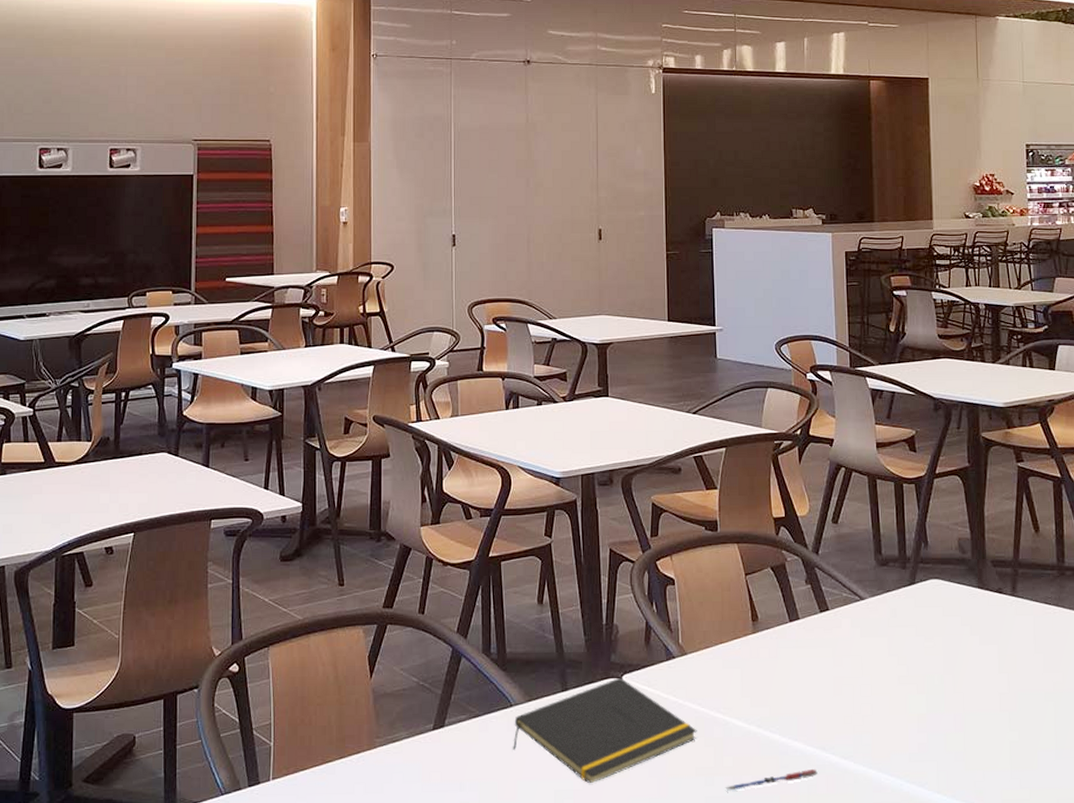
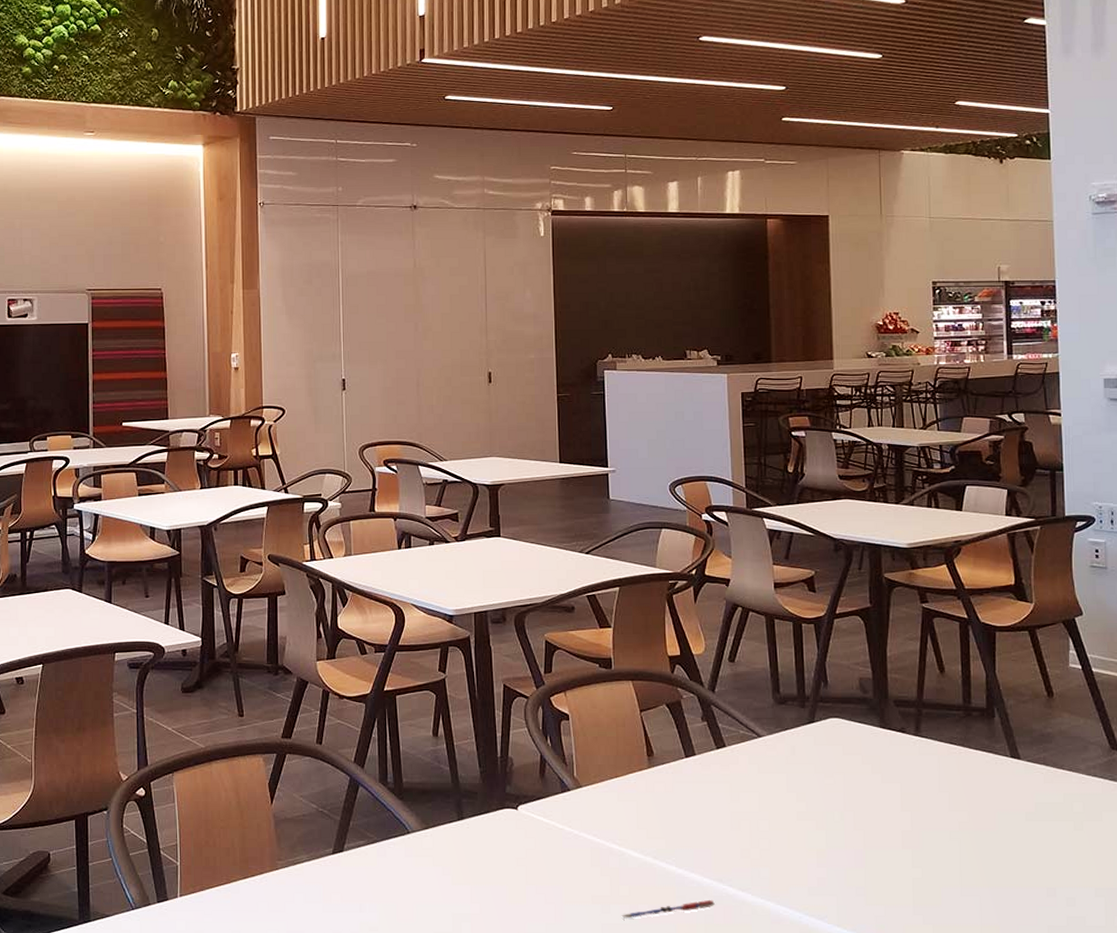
notepad: present [513,677,697,783] -> none [411,807,593,907]

